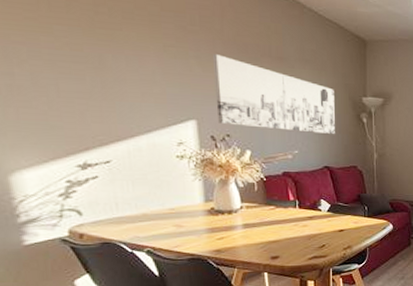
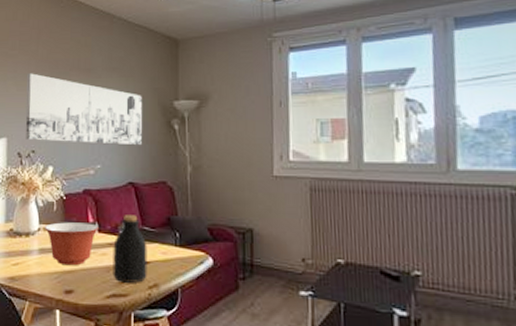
mixing bowl: none [246,201,299,237] -> present [44,222,99,266]
bottle: none [313,193,342,247] -> present [113,215,147,283]

